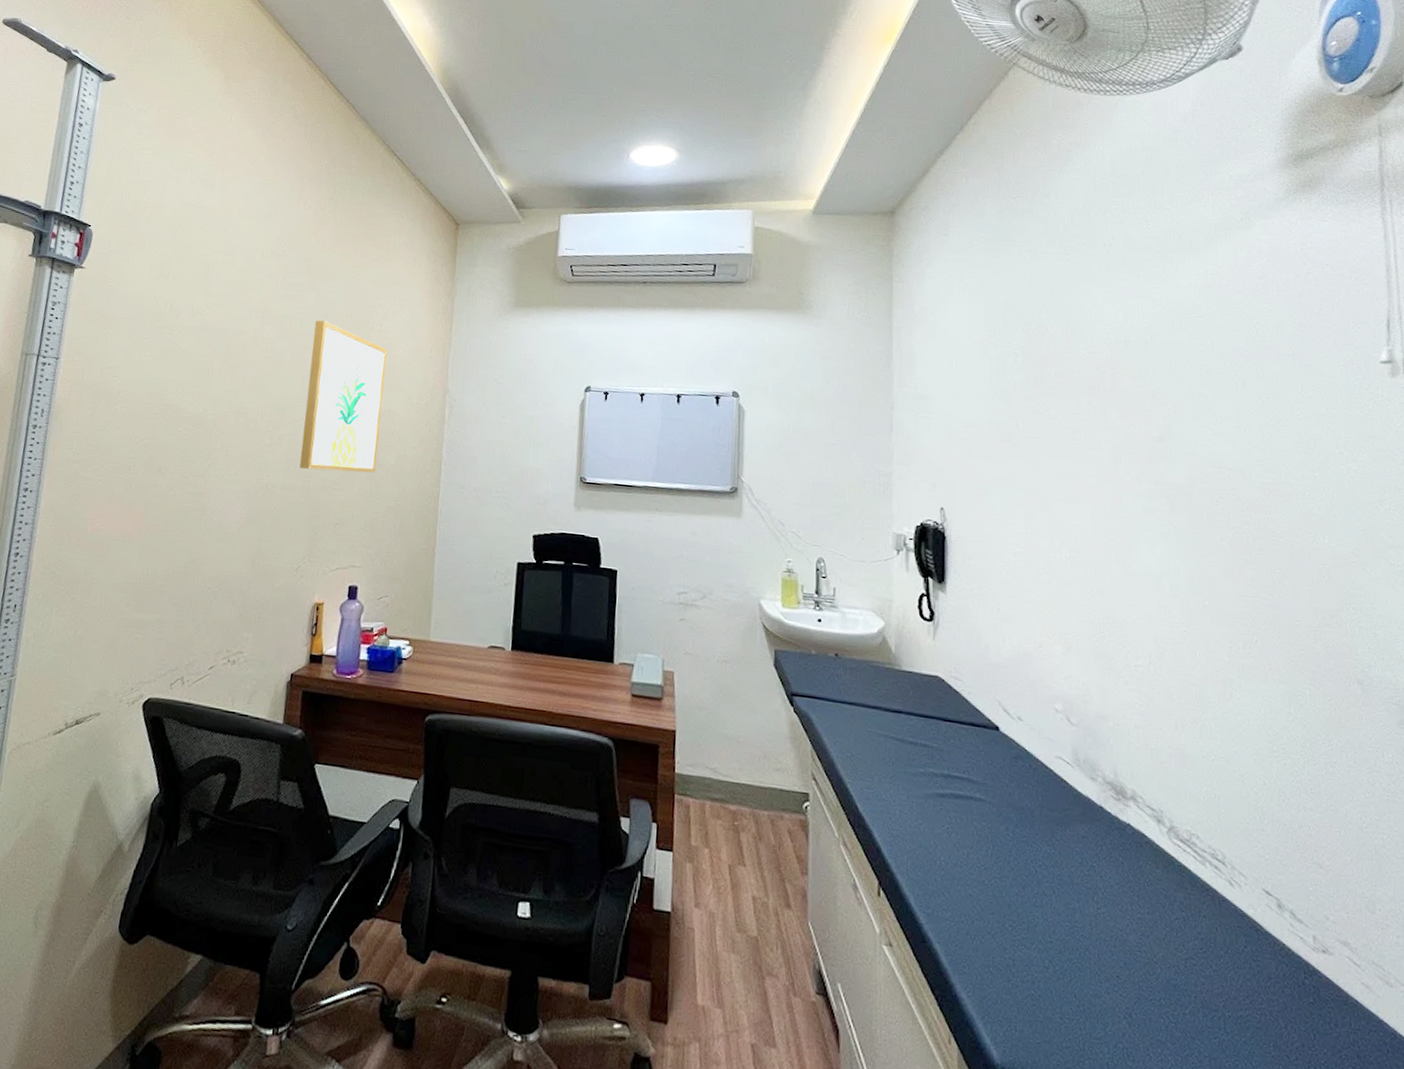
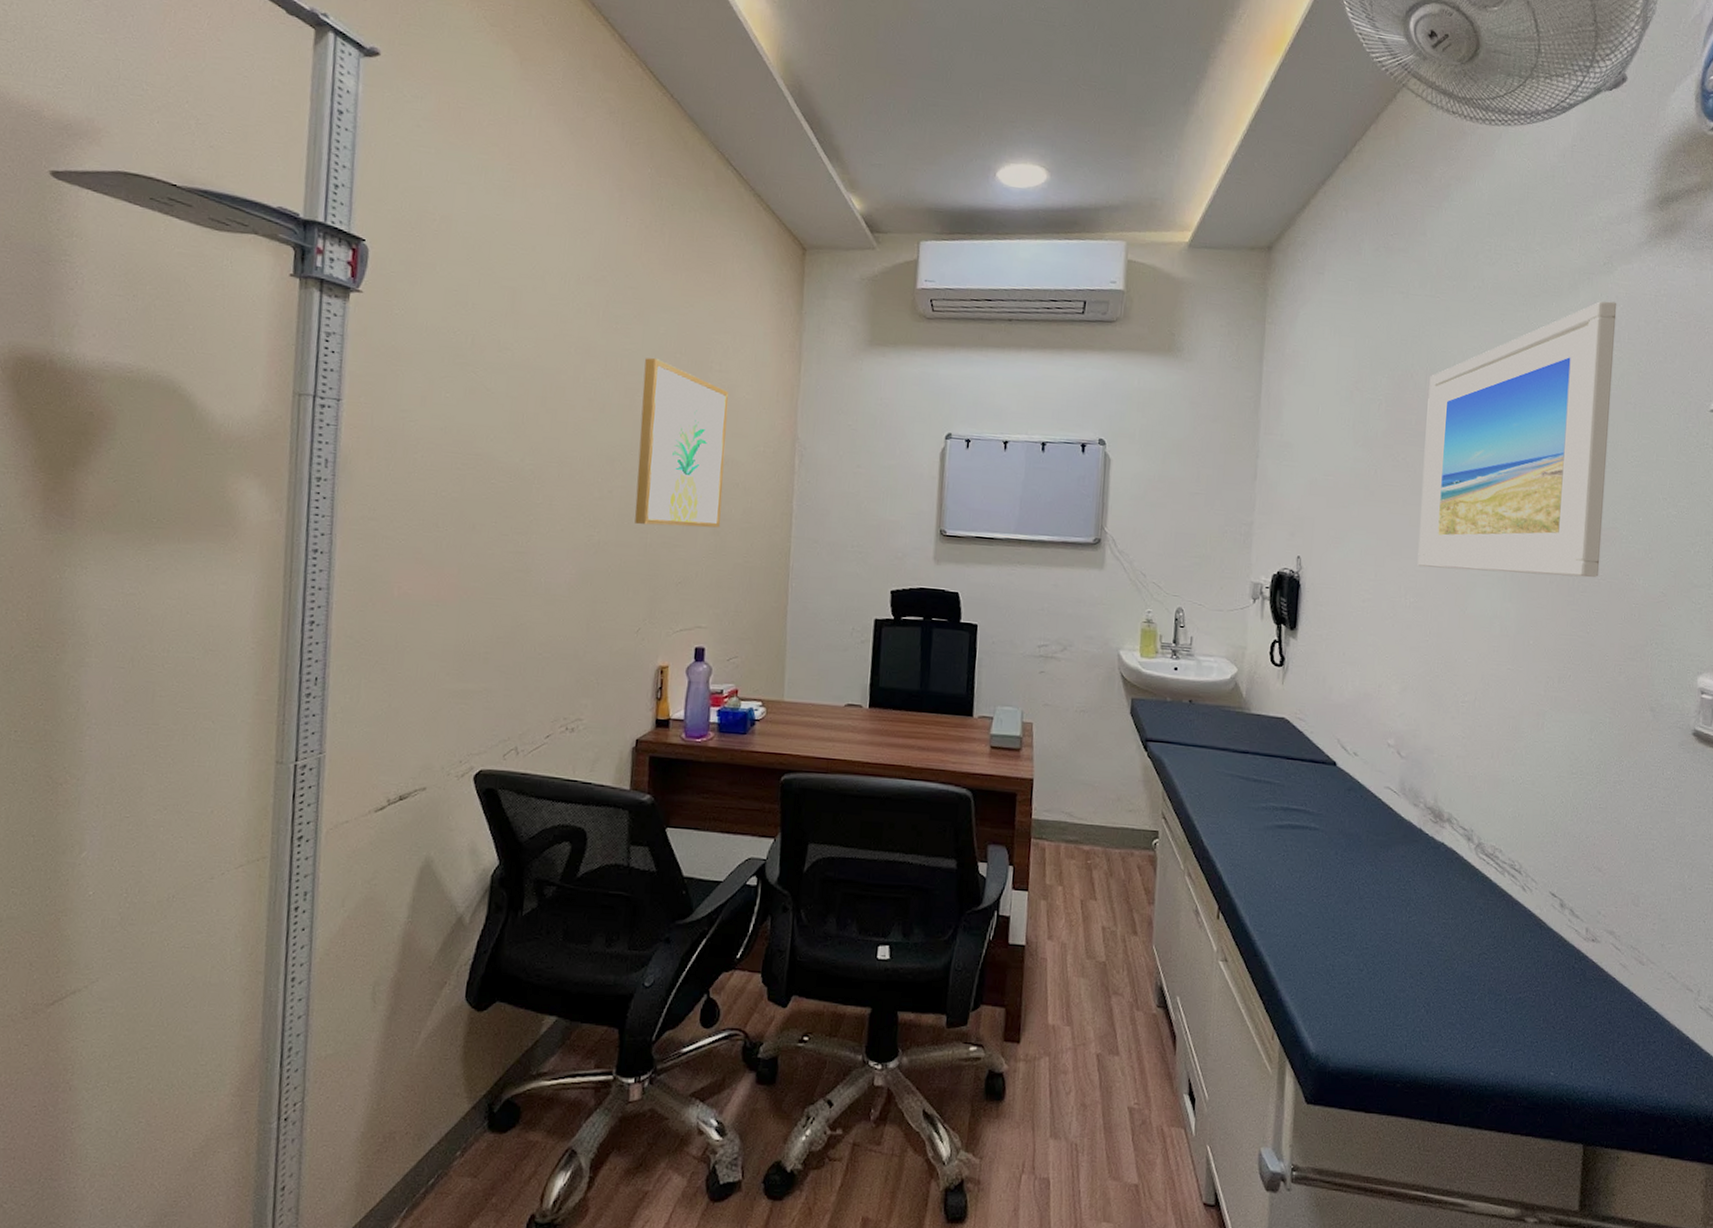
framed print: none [1066,255,1276,536] -> present [1417,301,1617,578]

